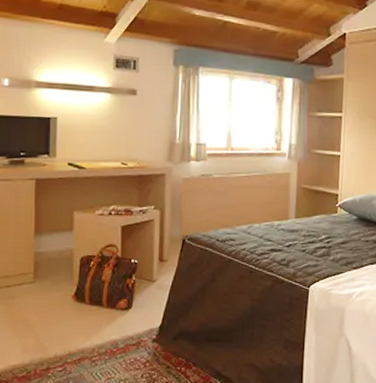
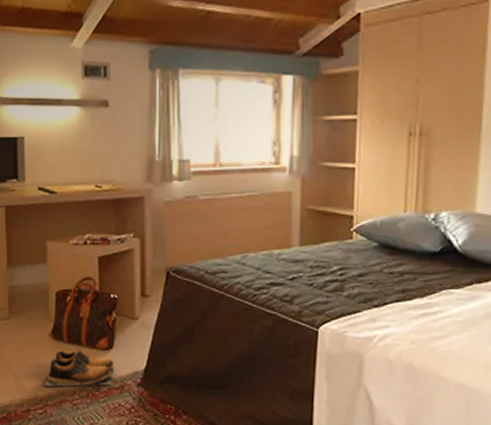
shoes: none [65,310,132,346] -> present [44,350,114,387]

